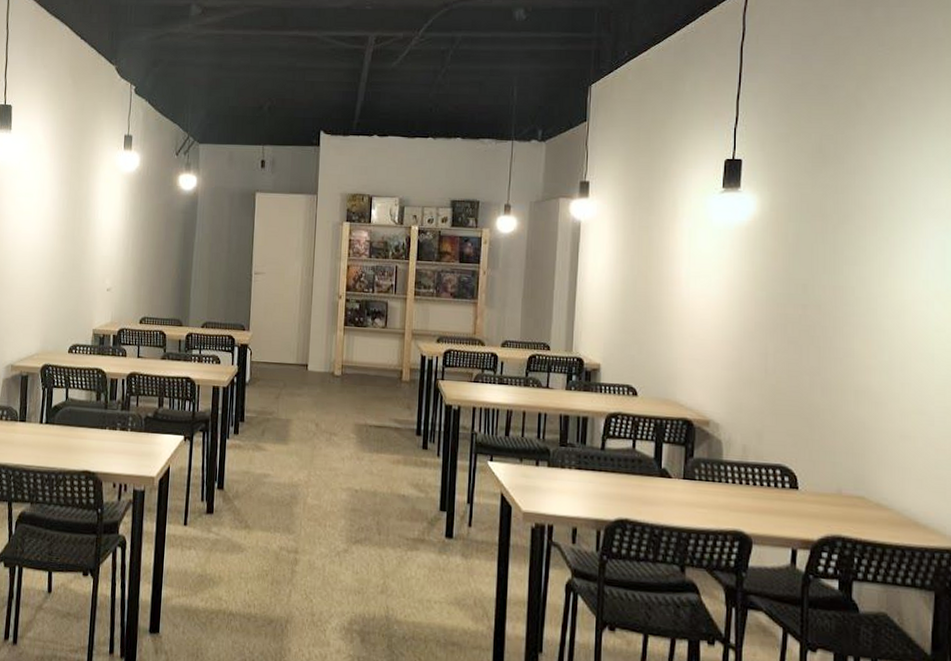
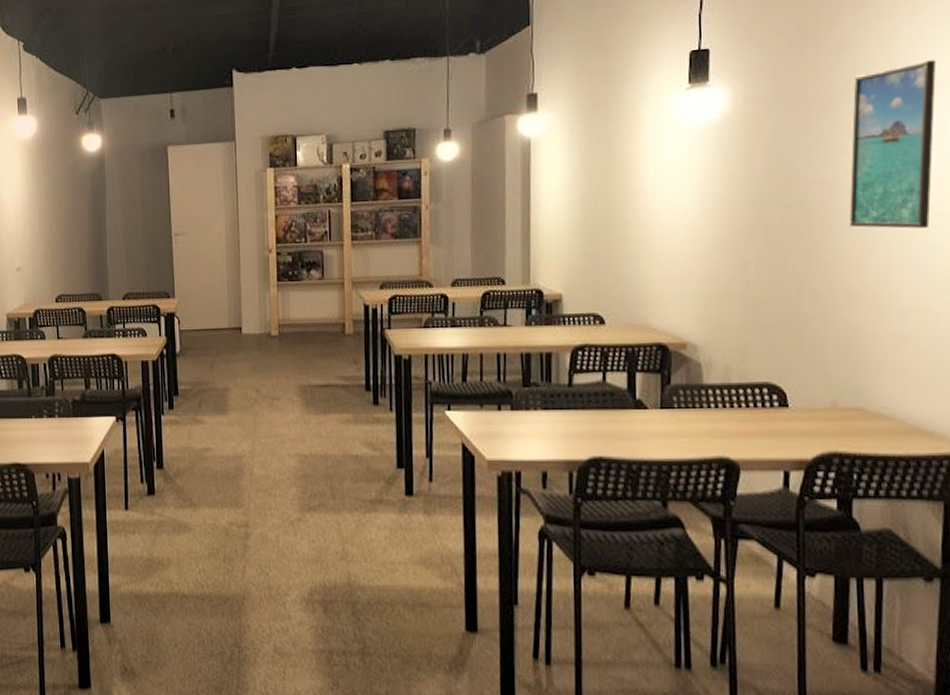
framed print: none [859,190,937,338] -> present [849,60,936,229]

